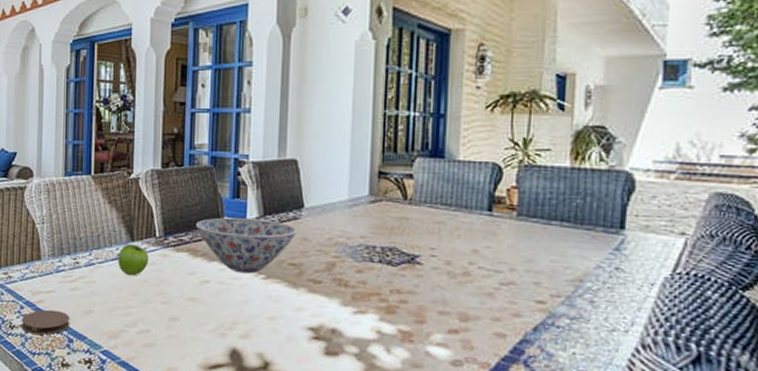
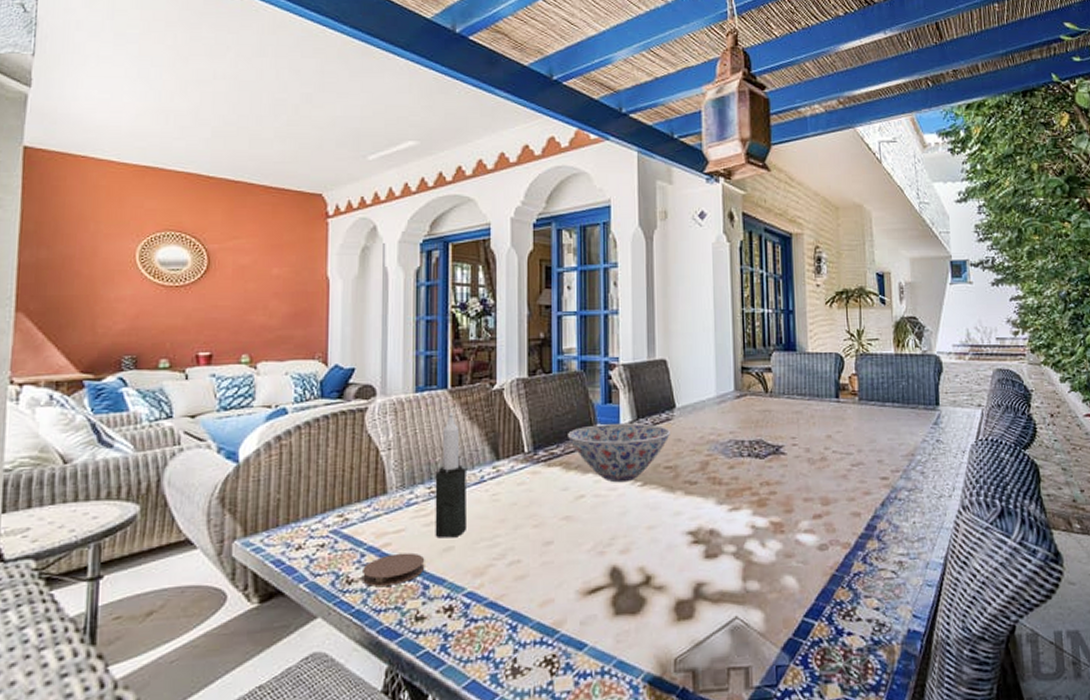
candle: none [78,196,105,304] -> present [435,412,466,538]
fruit: present [118,243,149,276] -> none [482,463,517,500]

